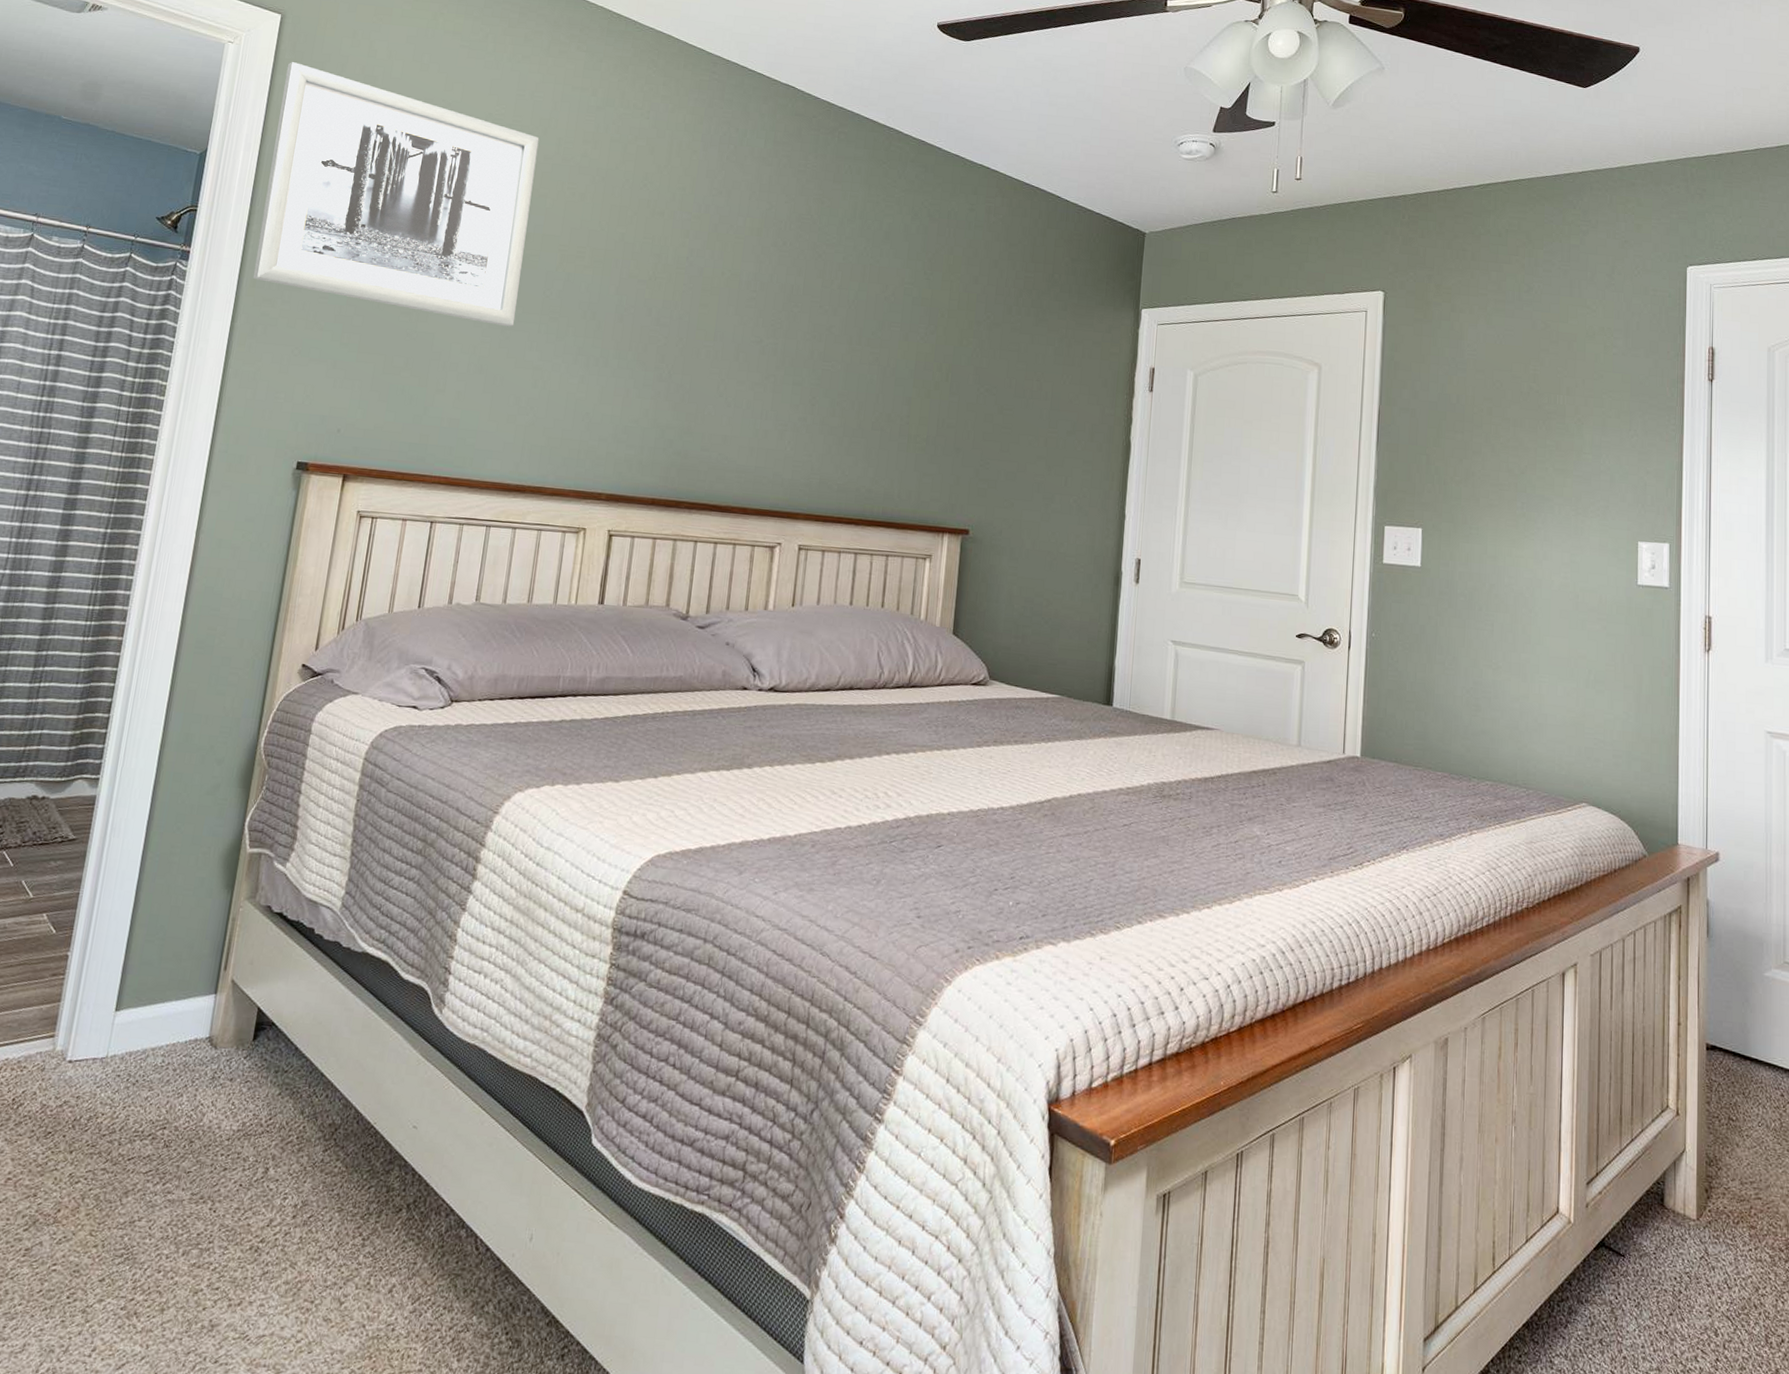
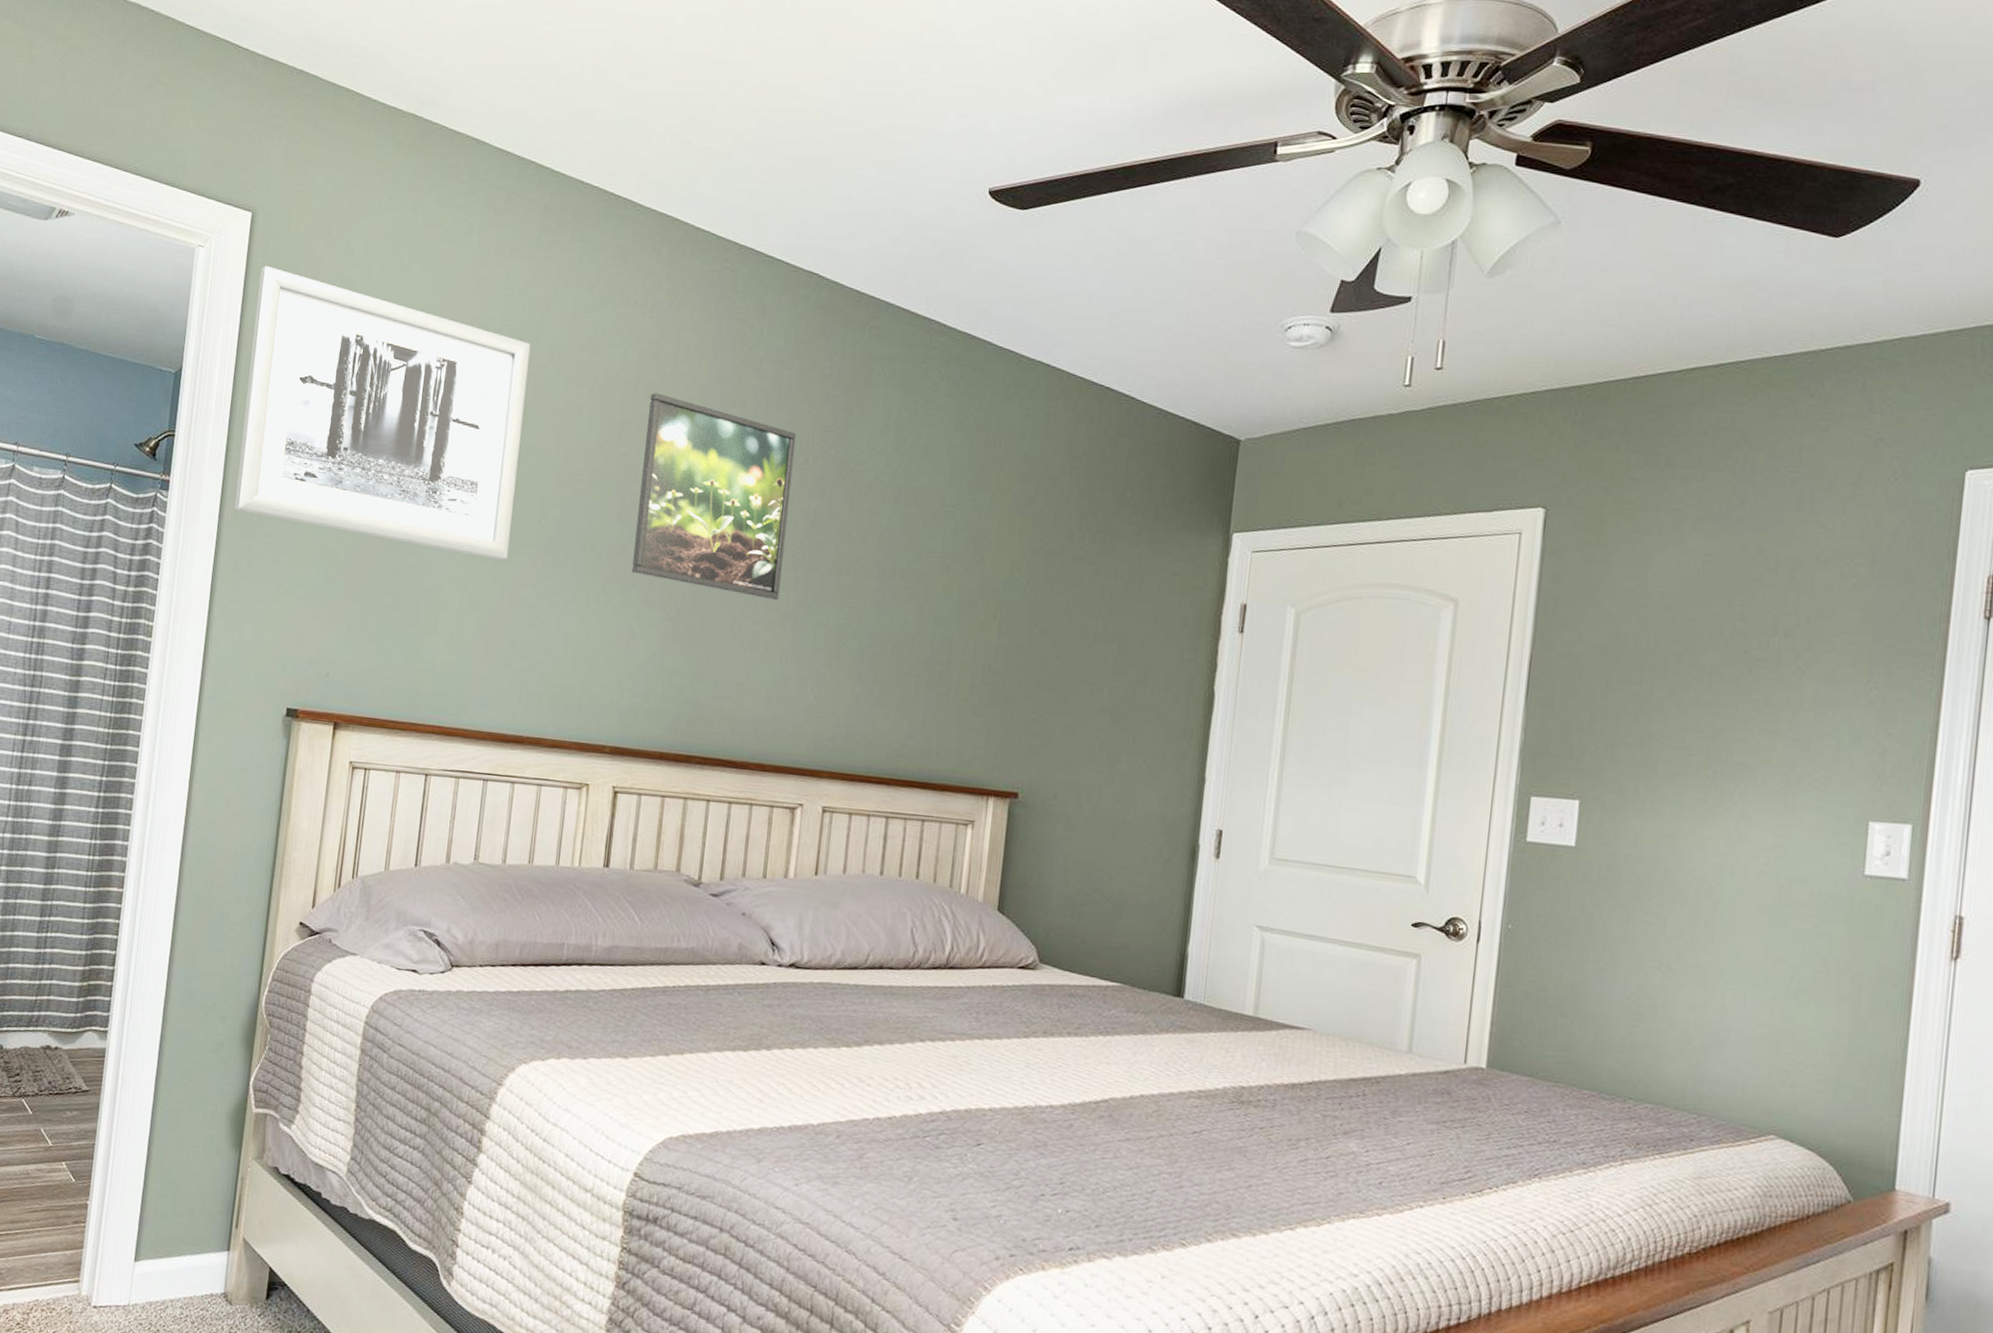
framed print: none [628,183,776,364] -> present [631,393,797,601]

